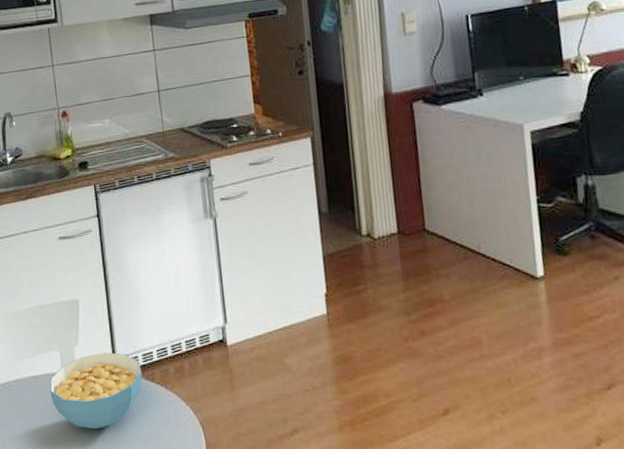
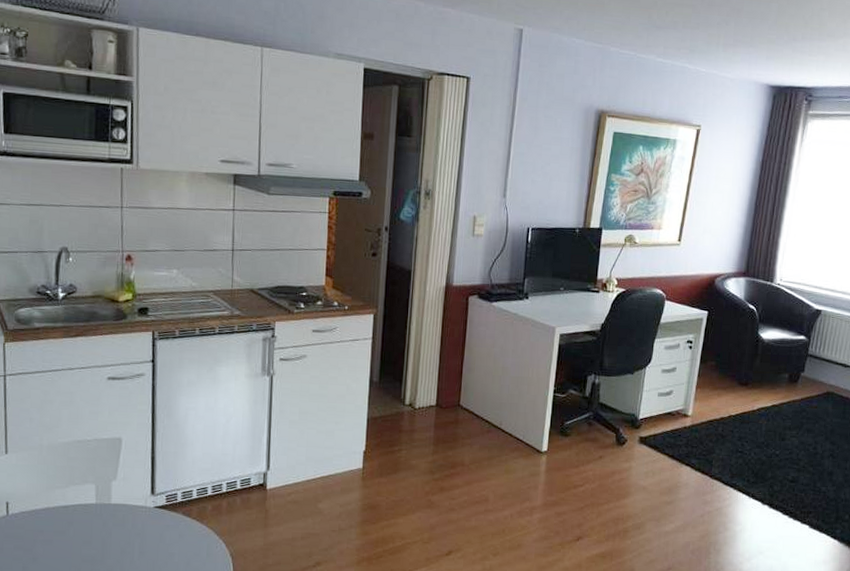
cereal bowl: present [49,352,142,428] -> none [81,488,179,556]

